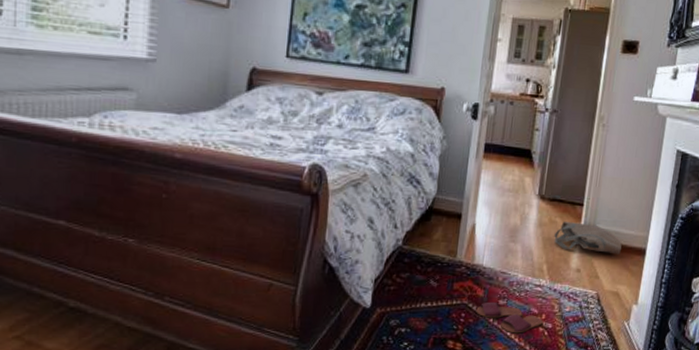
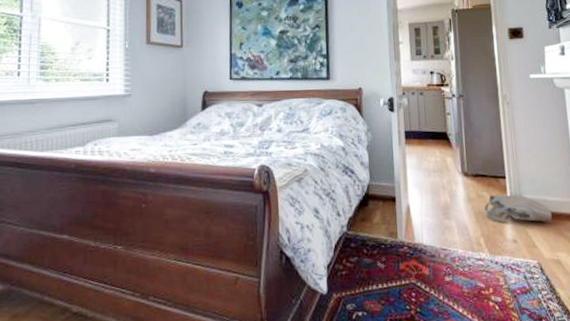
slippers: present [476,301,544,334] -> none [425,278,492,310]

